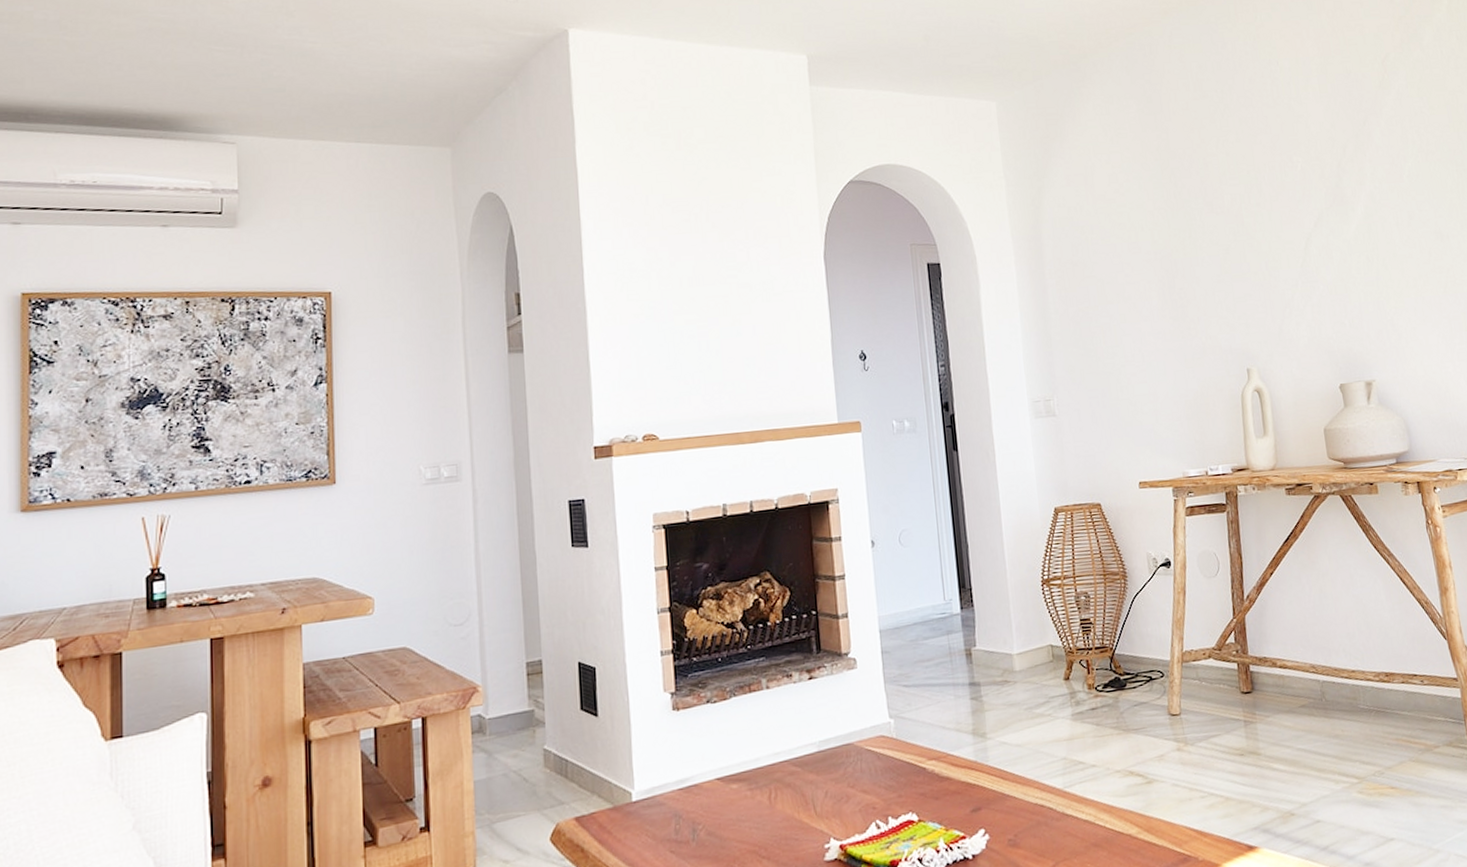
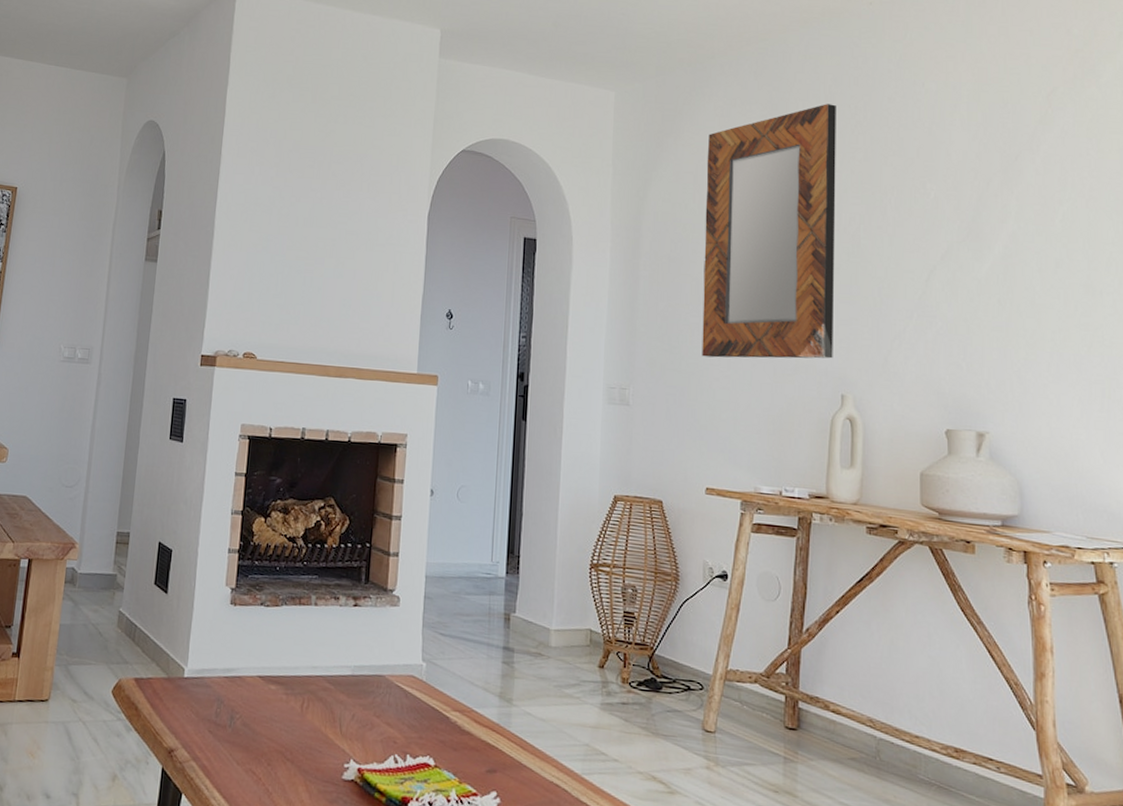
home mirror: none [1092,91,1235,355] -> present [702,104,836,359]

